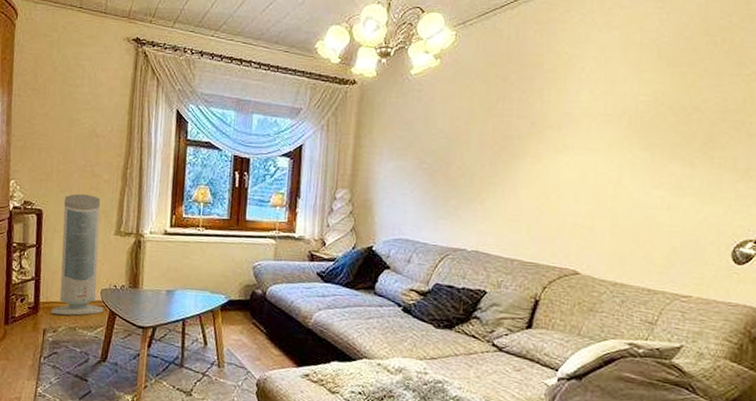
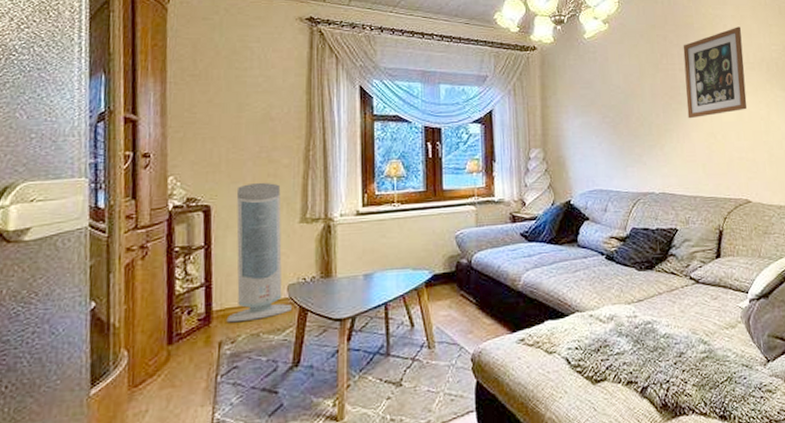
wall art: none [518,70,604,174] -> present [683,27,747,119]

